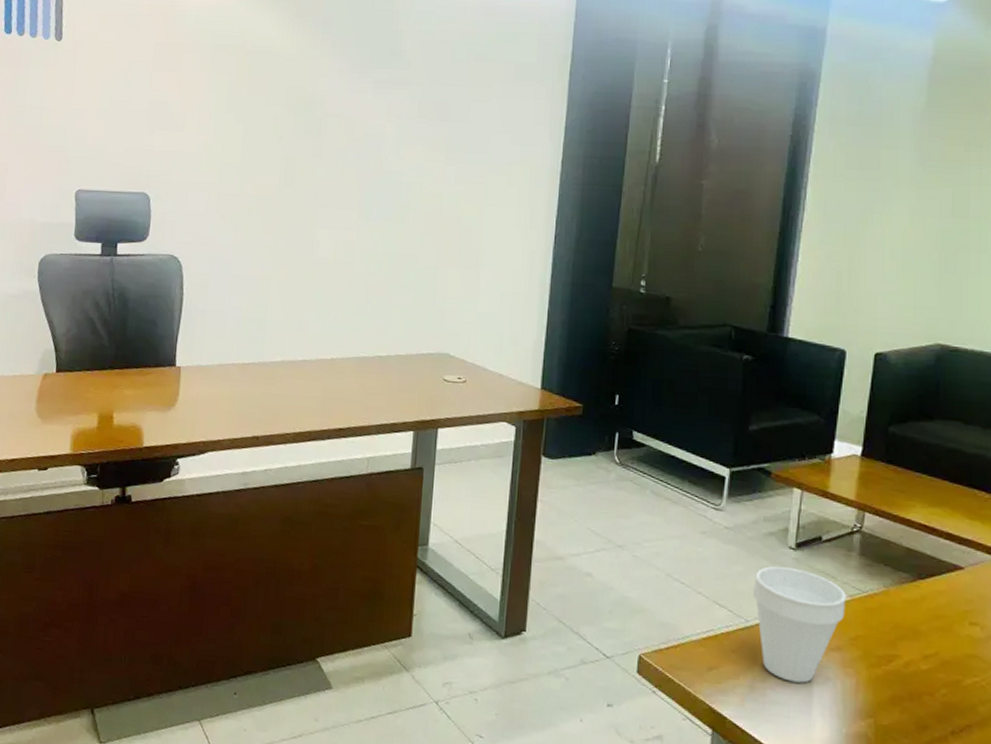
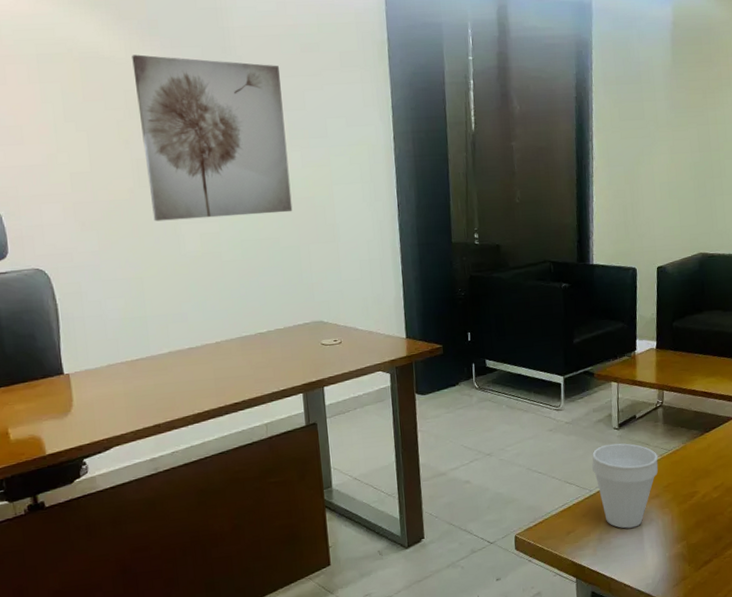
wall art: none [292,52,448,230] -> present [132,54,293,222]

